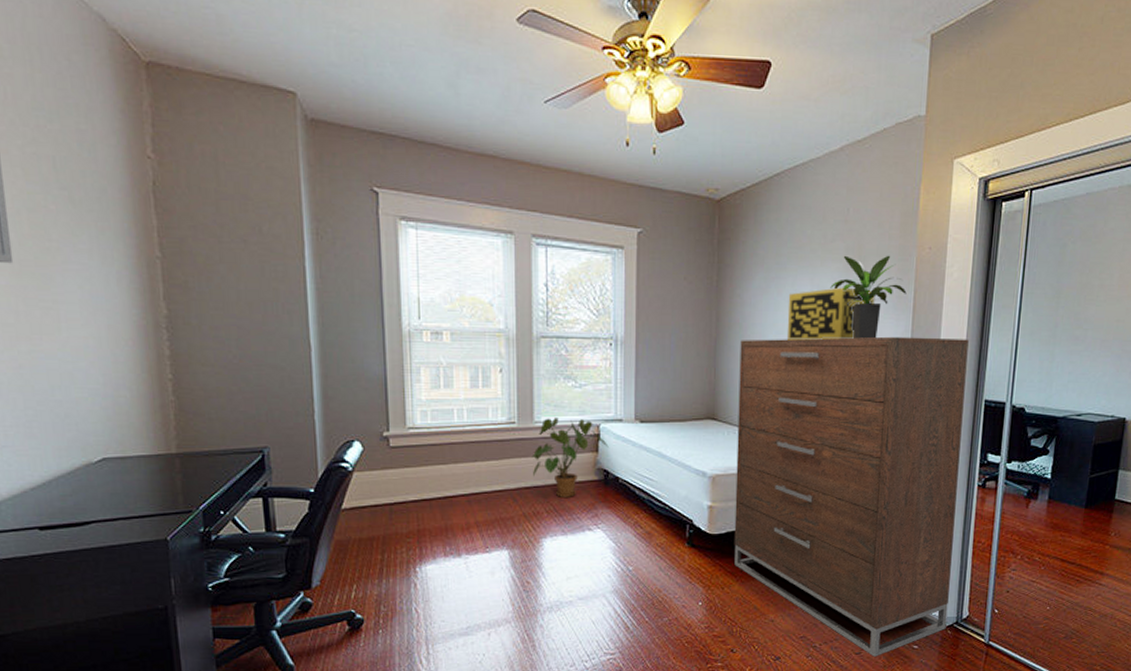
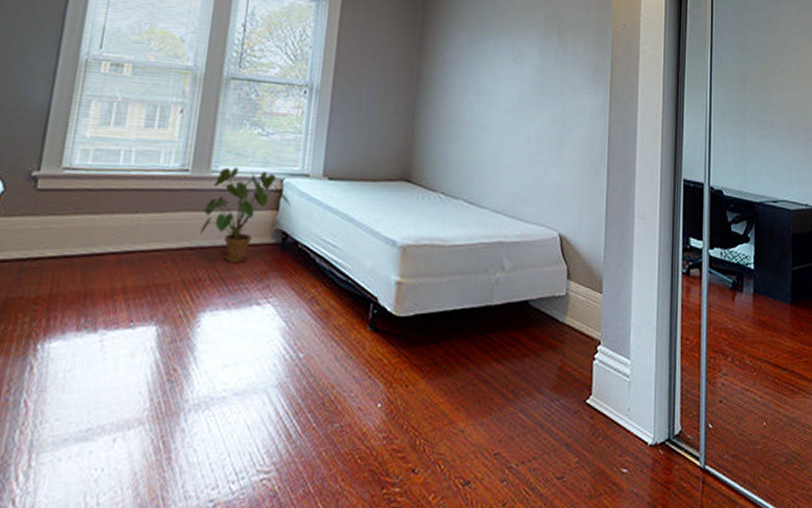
dresser: present [734,336,969,657] -> none [422,98,665,483]
decorative box: present [786,287,875,341] -> none [487,54,574,107]
potted plant: present [830,255,907,339] -> none [531,24,604,108]

